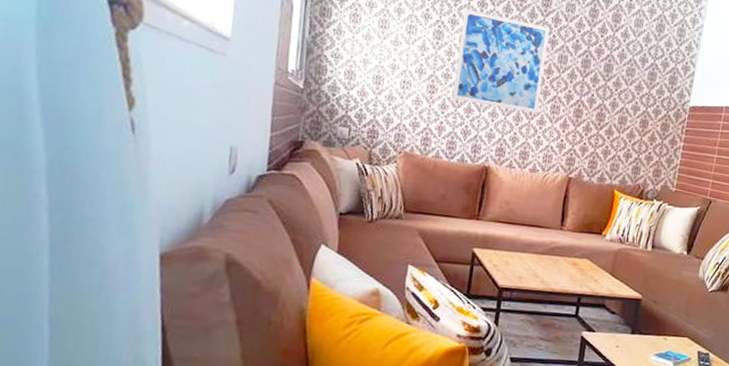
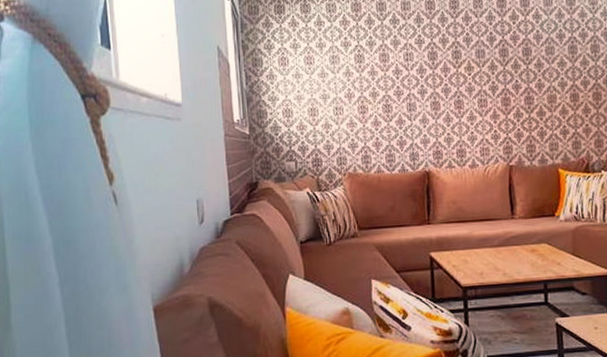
wall art: present [453,8,550,113] -> none [378,27,466,115]

